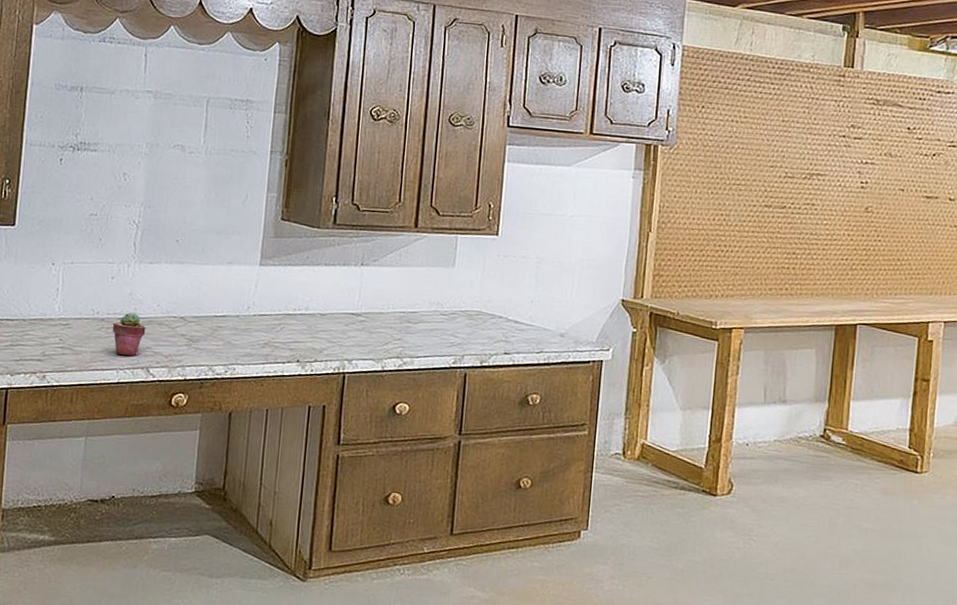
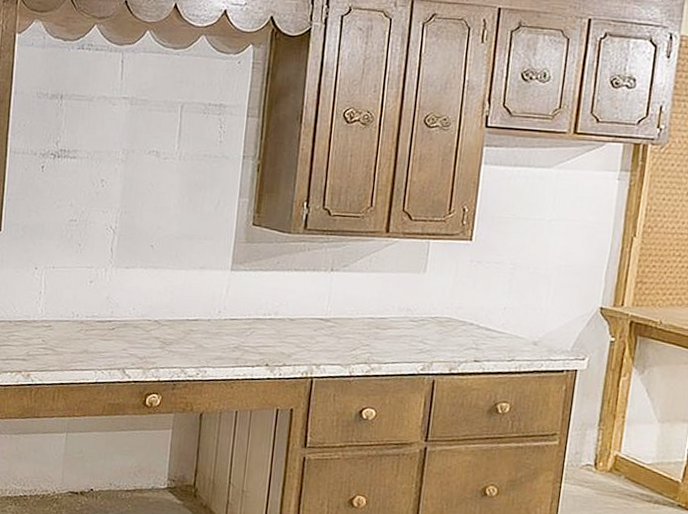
potted succulent: present [112,312,146,356] -> none [90,315,122,357]

